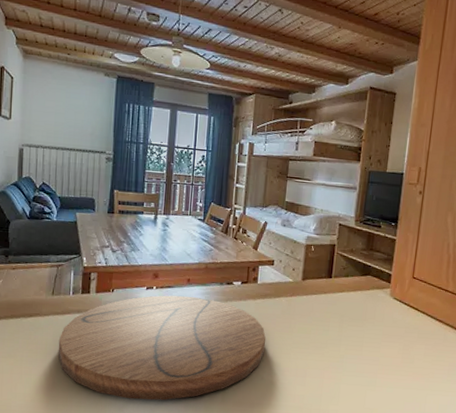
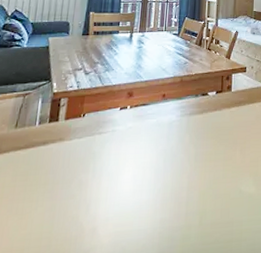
cutting board: present [58,295,266,400] -> none [16,112,242,239]

